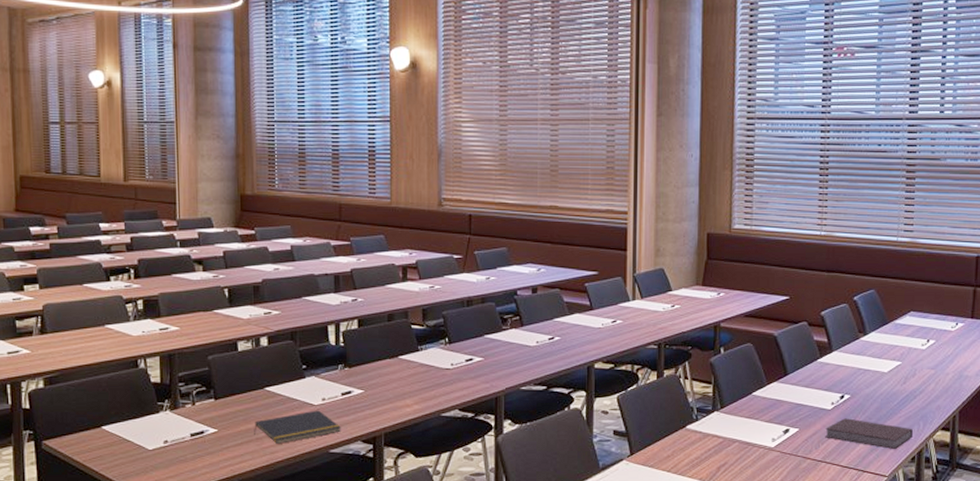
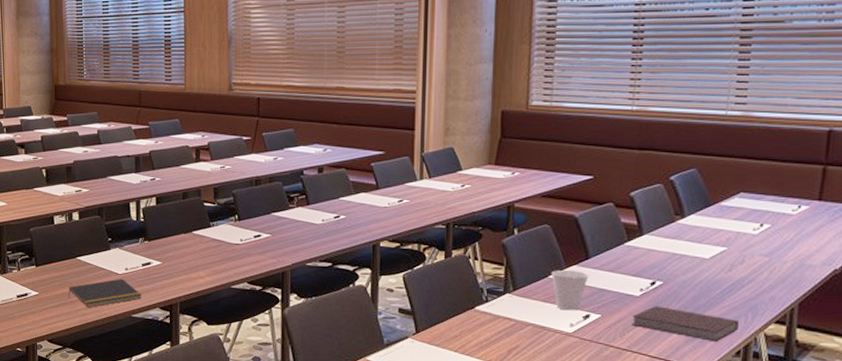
cup: none [754,387,788,426] -> present [550,270,589,311]

